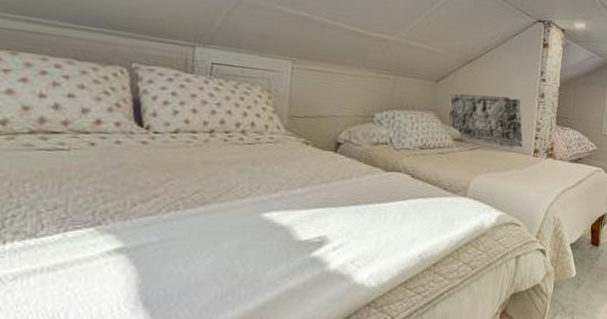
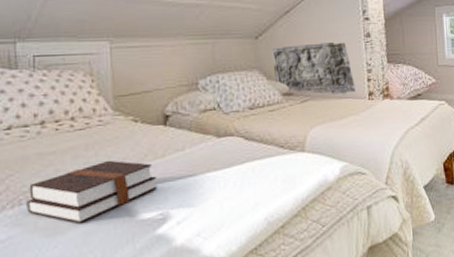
hardback book: none [183,178,320,236] -> present [26,160,158,223]

